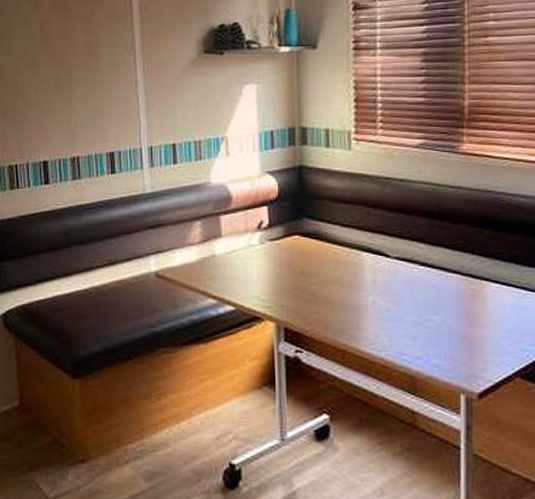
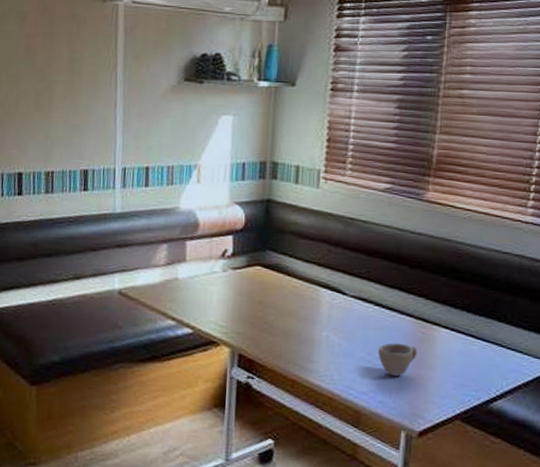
cup: none [428,302,469,337] -> present [378,343,418,376]

